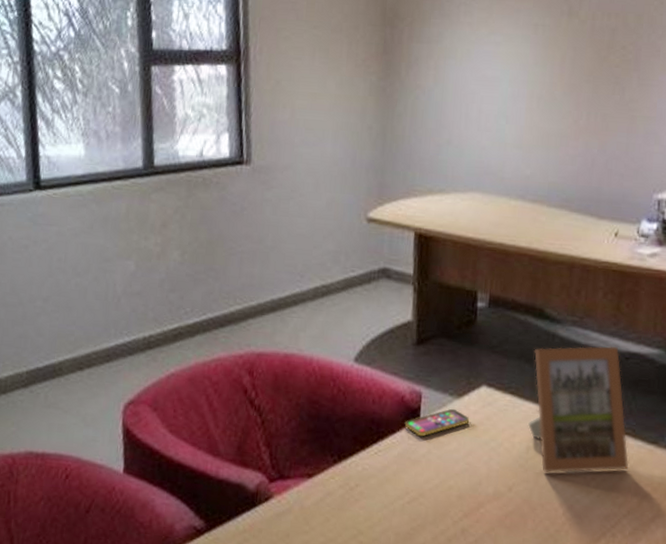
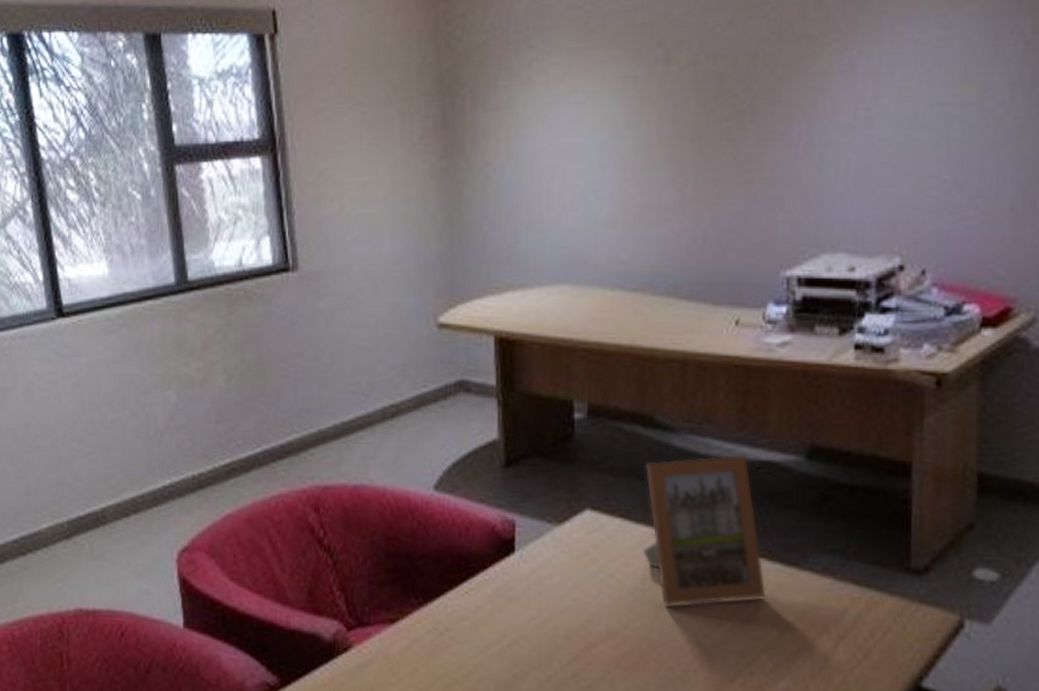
smartphone: present [405,408,470,436] -> none [498,537,573,570]

